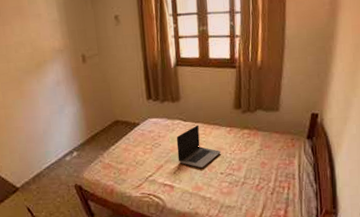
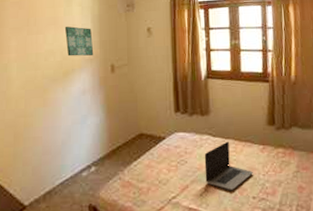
wall art: none [30,16,64,48] -> present [64,26,94,57]

